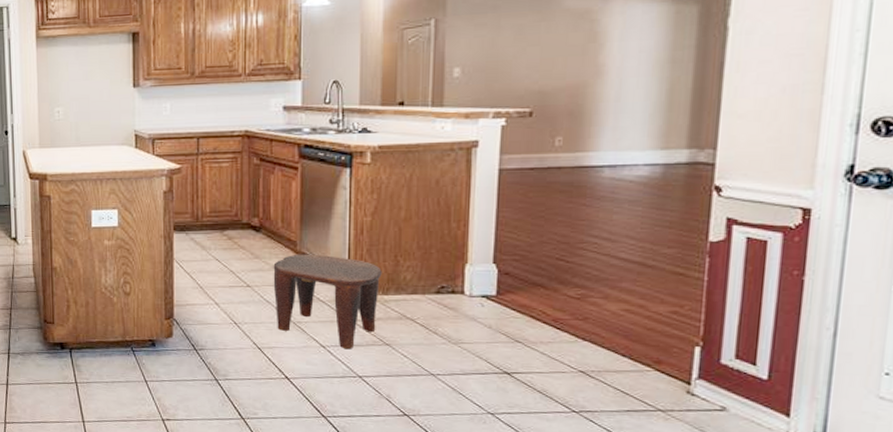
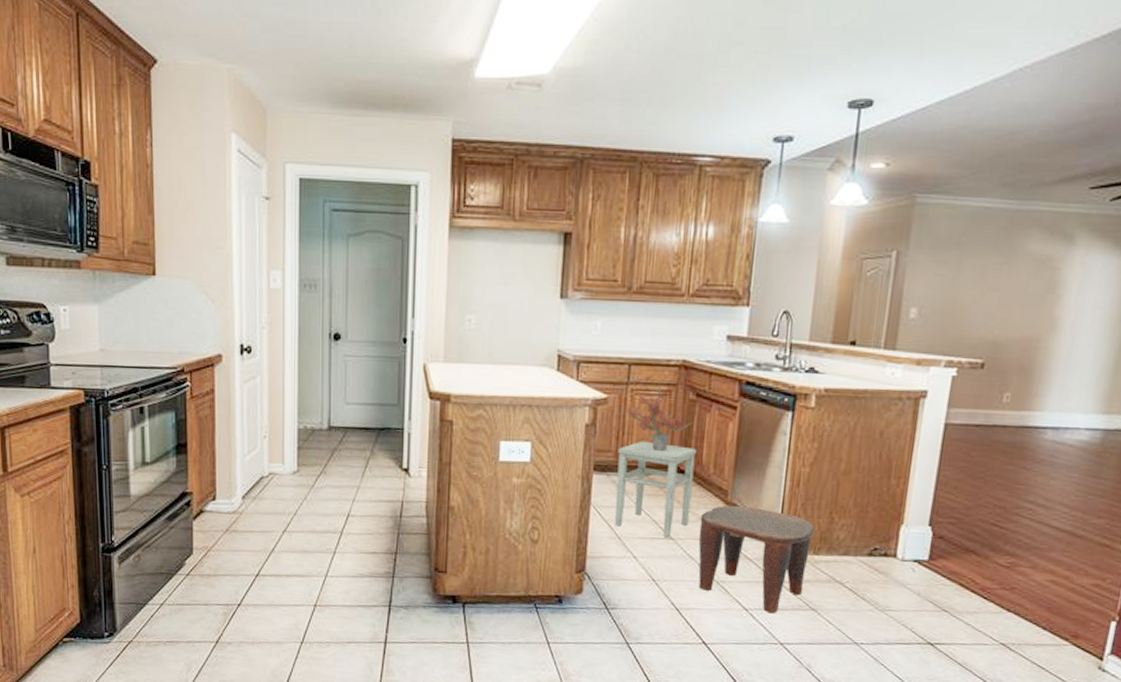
stool: none [194,202,265,285] -> present [614,440,697,537]
potted plant: none [199,149,261,211] -> present [627,380,695,452]

